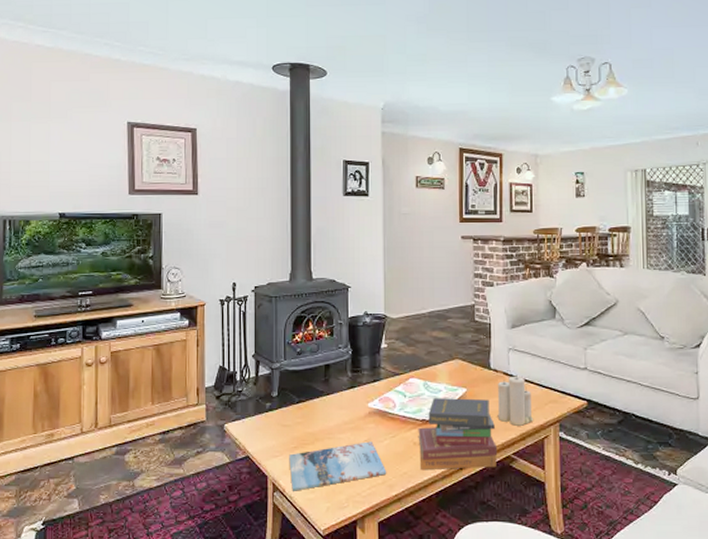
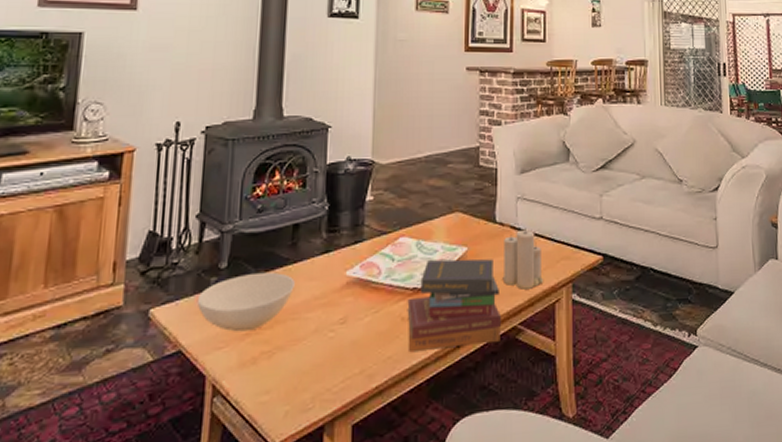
bowl: none [257,401,329,445] -> present [196,271,295,332]
magazine: present [289,441,387,491] -> none [237,320,366,394]

